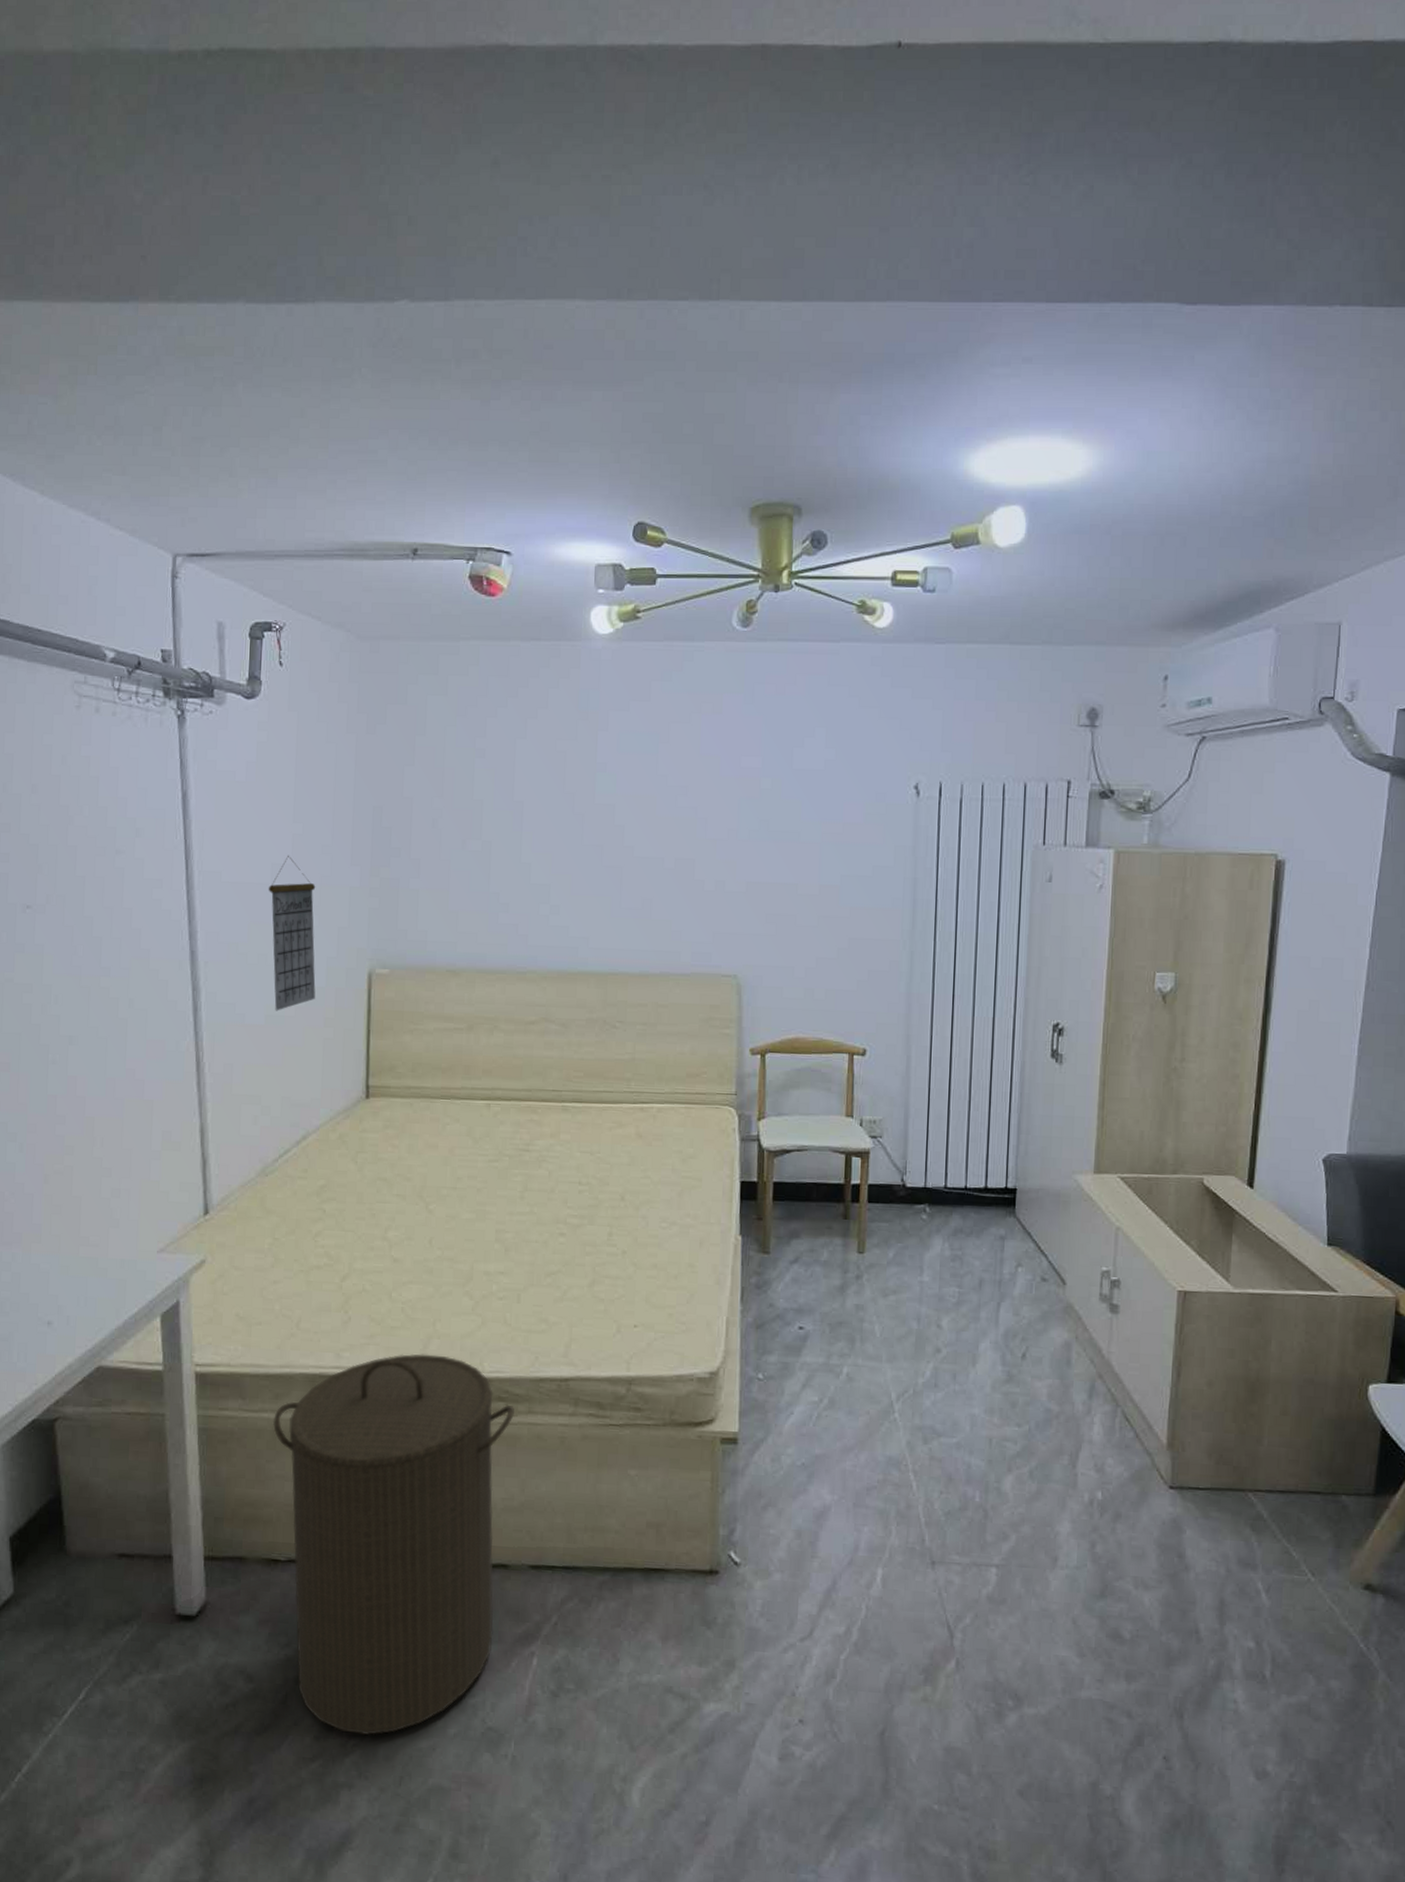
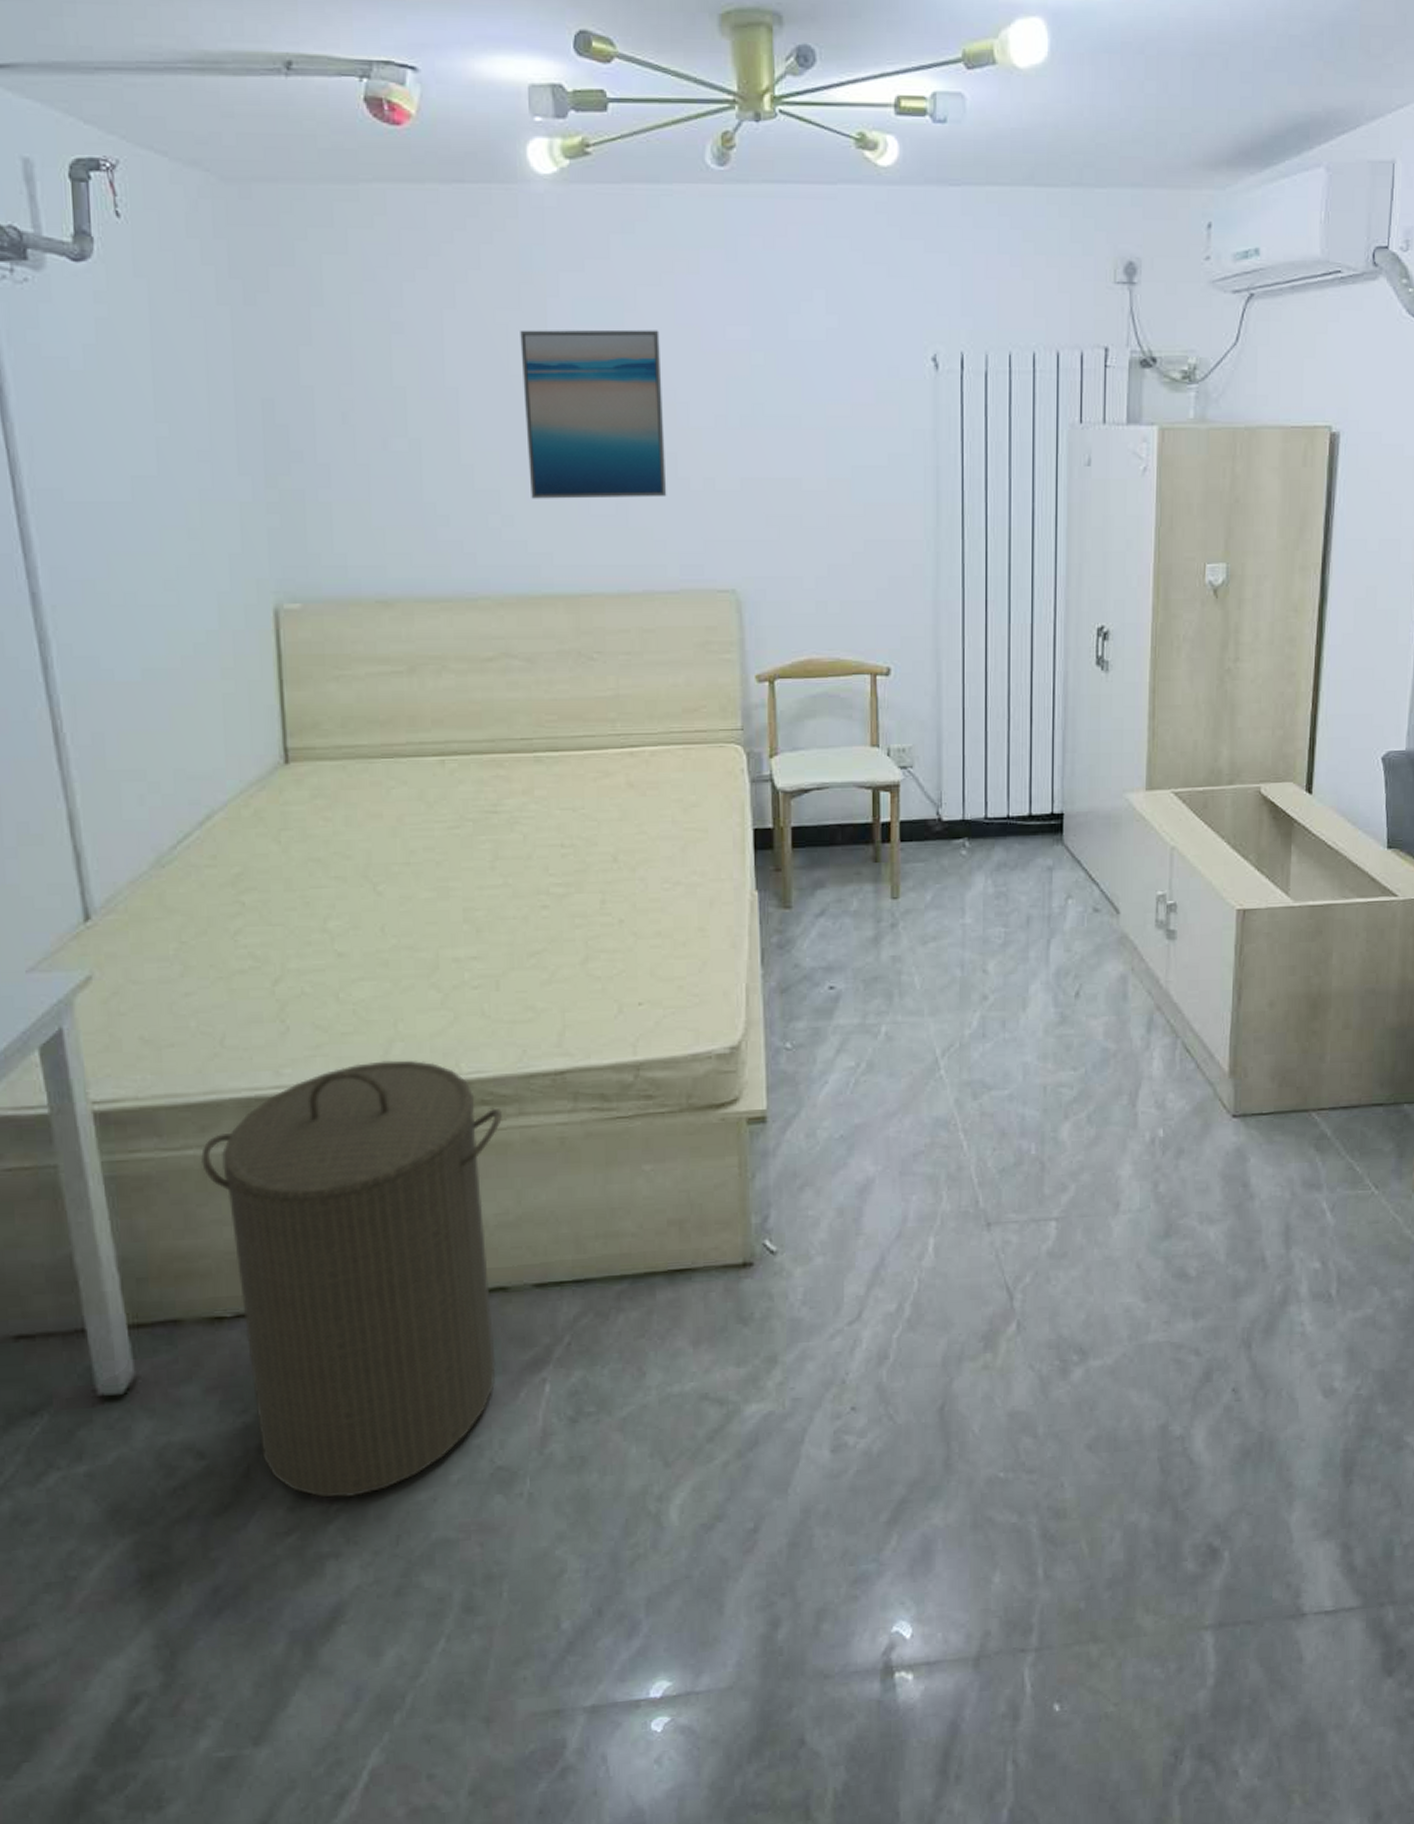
calendar: present [268,855,316,1011] -> none [129,464,206,663]
wall art: none [574,756,687,896] -> present [520,329,667,499]

